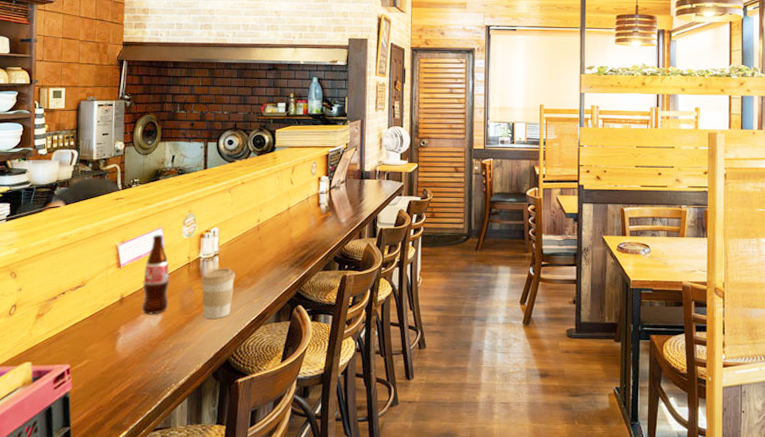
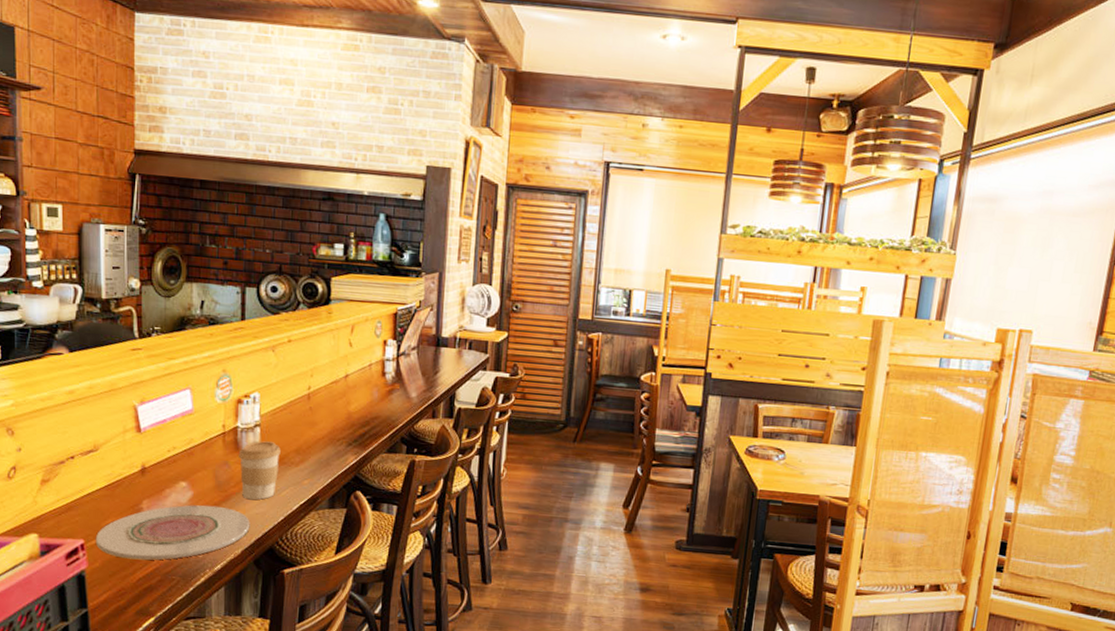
plate: none [79,326,210,380] -> present [95,505,250,560]
bottle: present [142,235,170,315] -> none [168,396,201,490]

